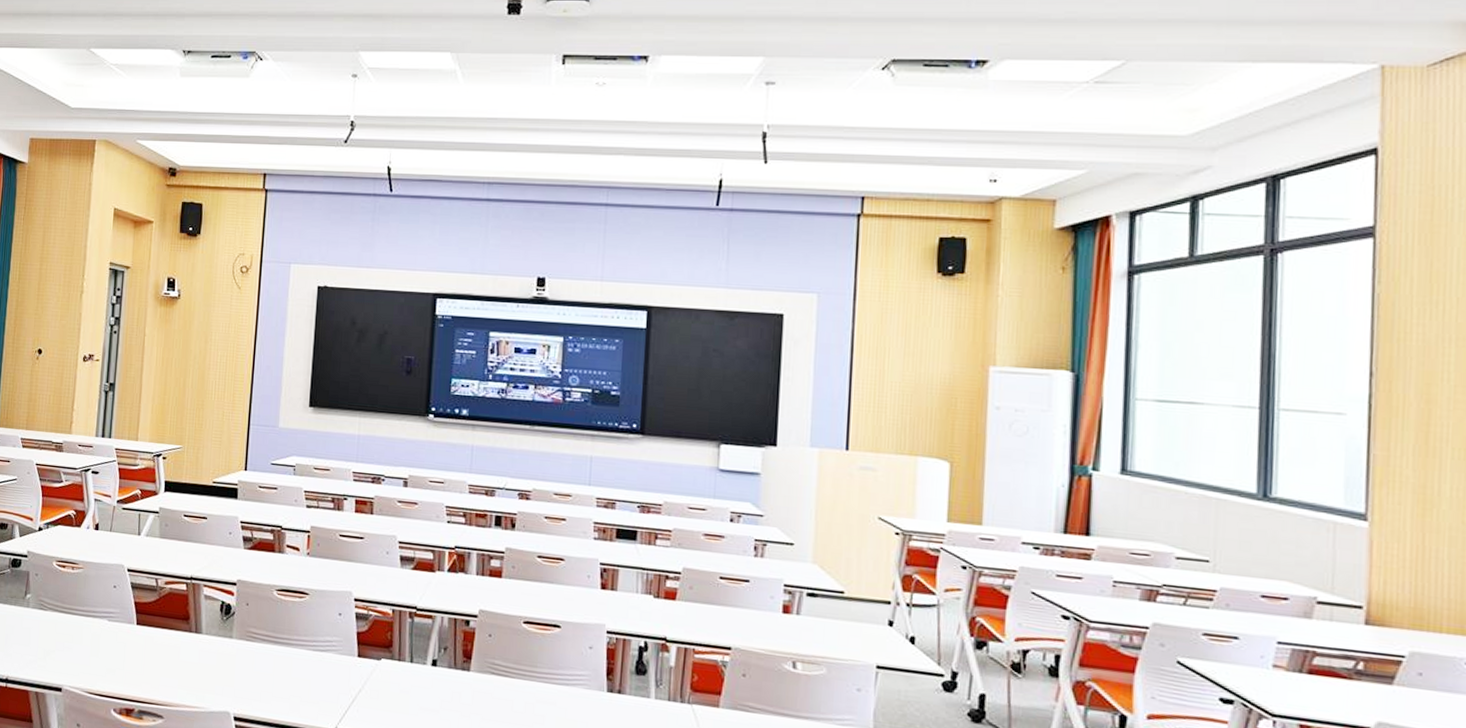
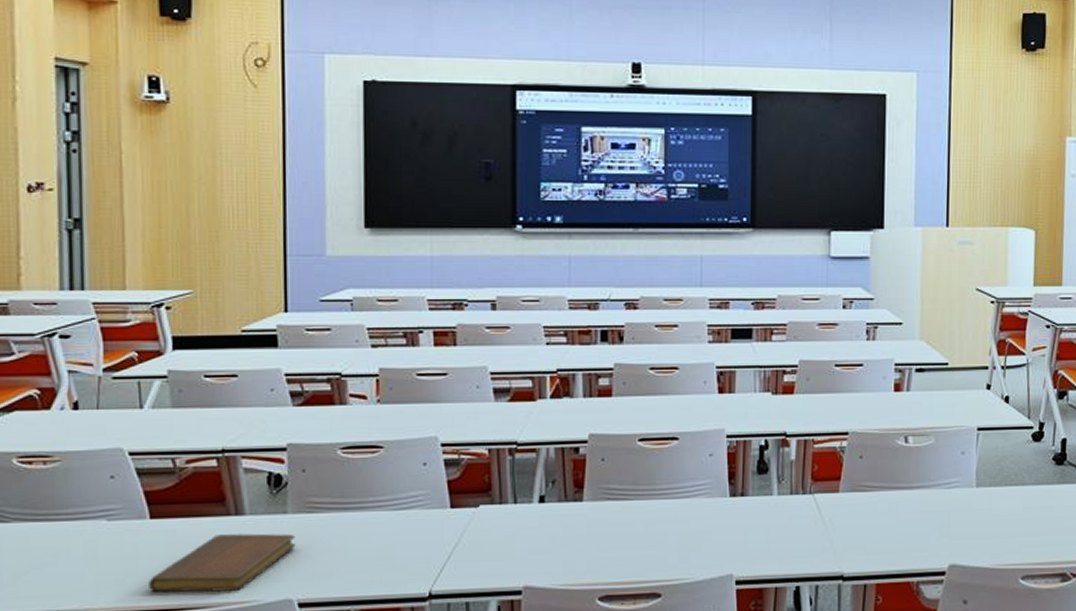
notebook: none [131,646,237,696] -> present [149,533,296,592]

